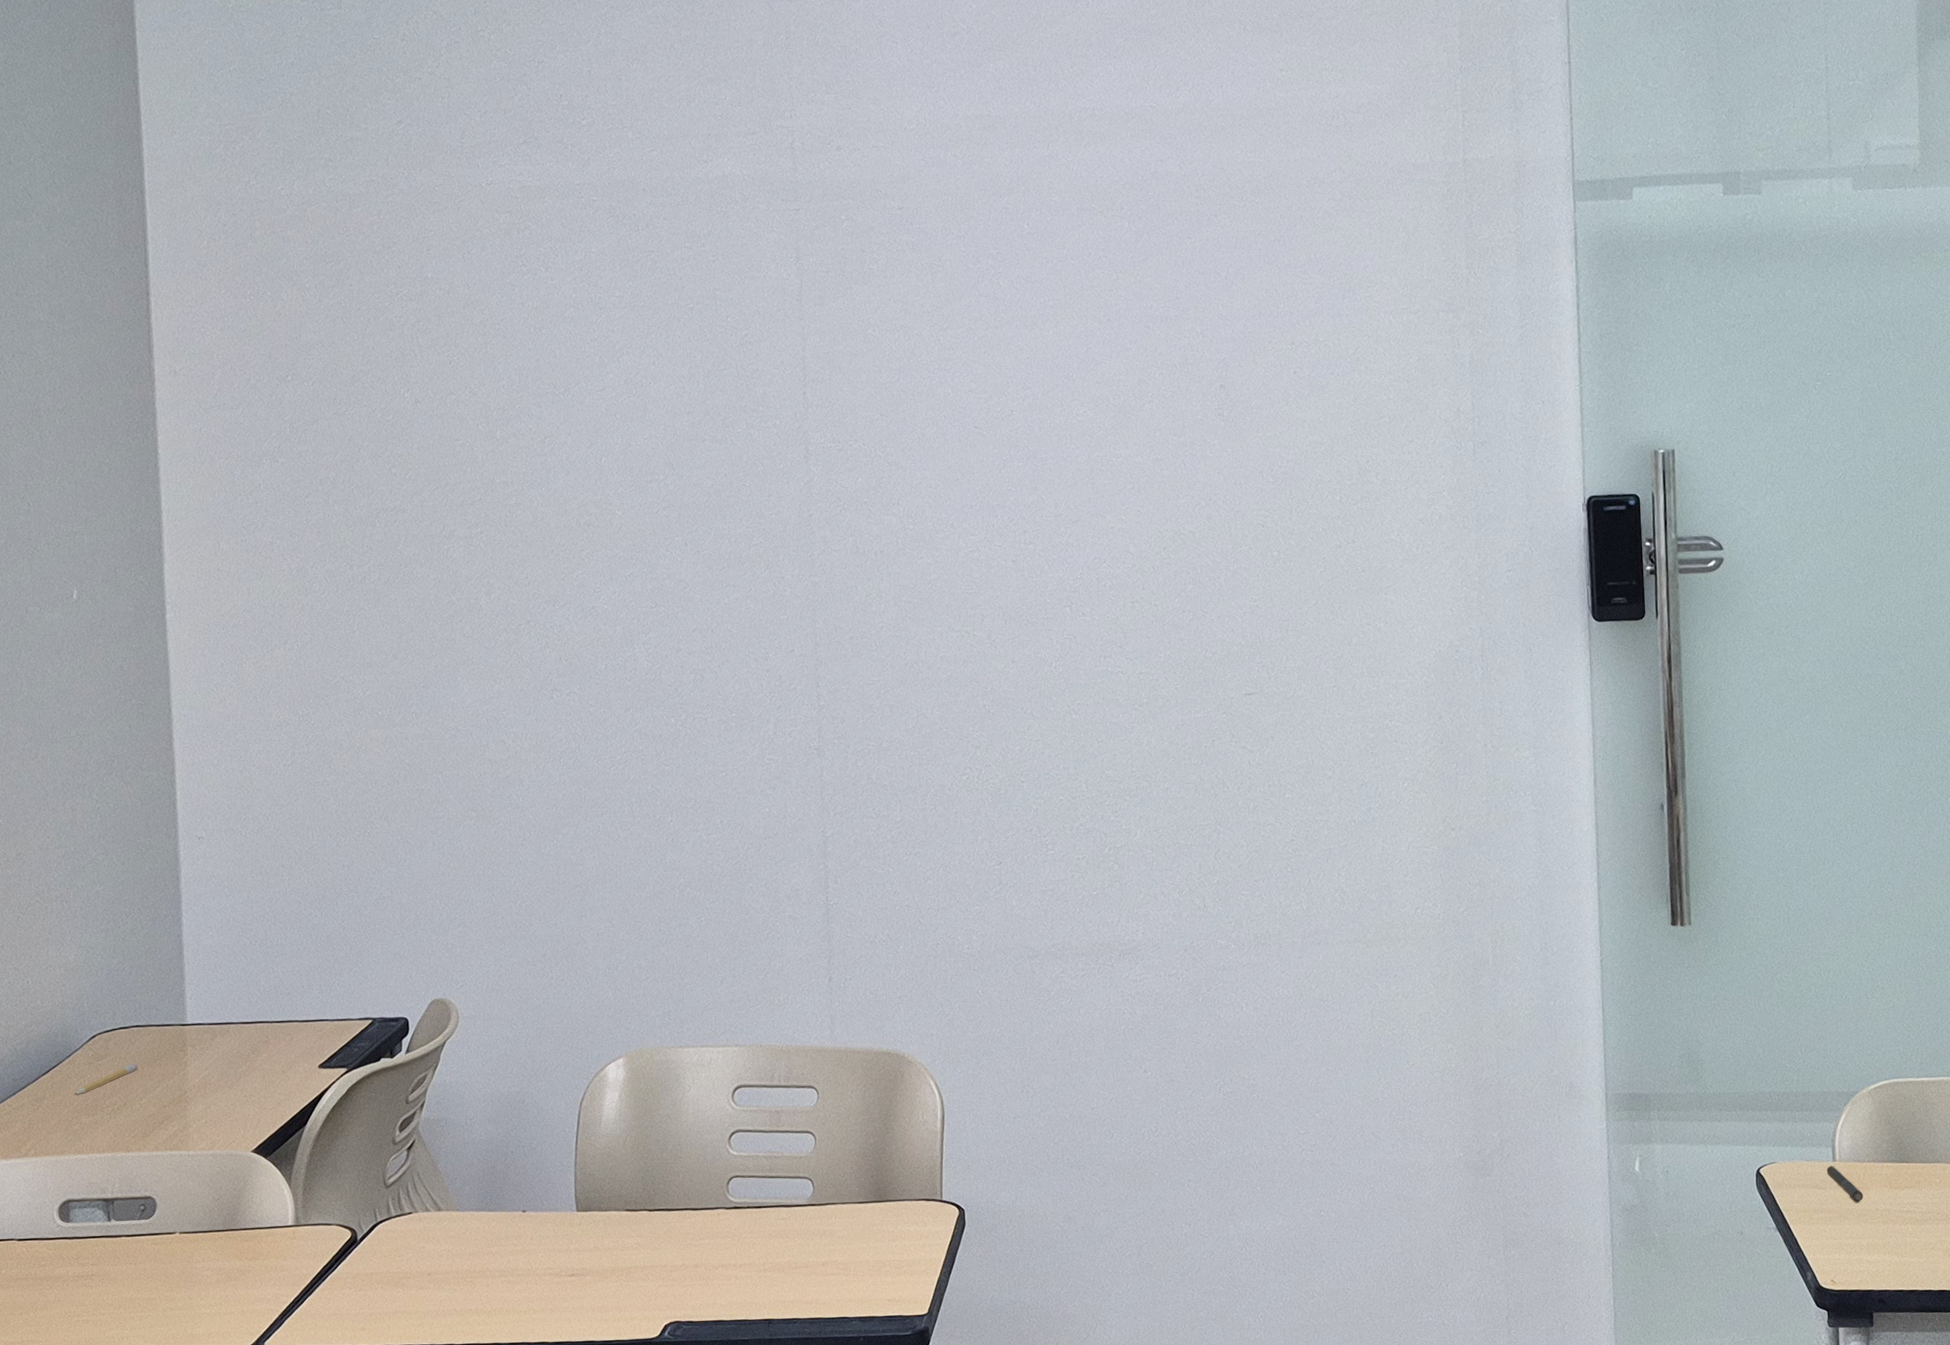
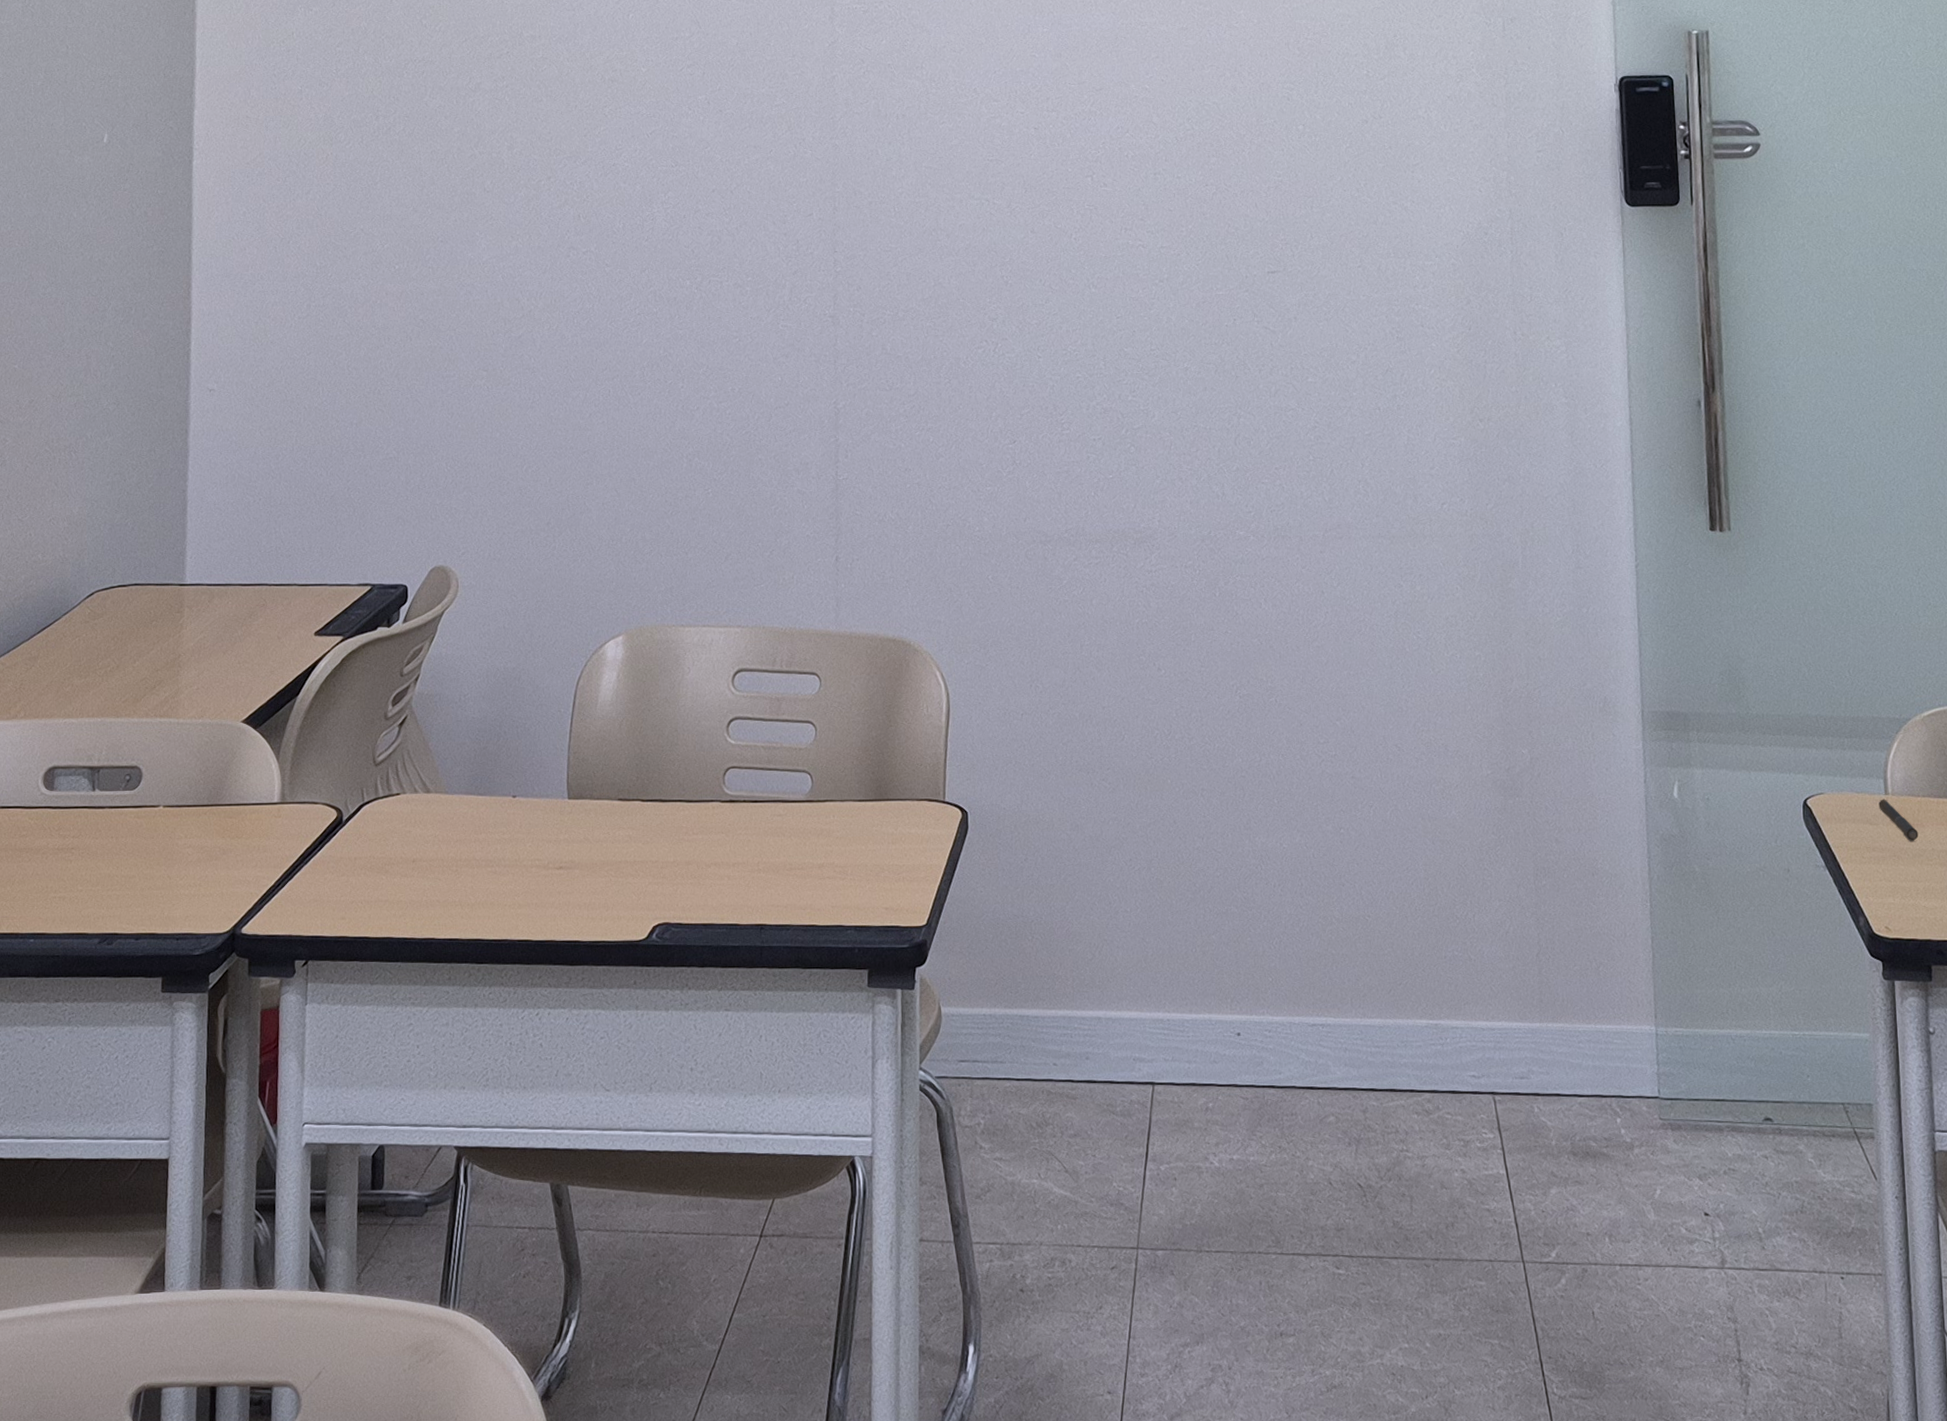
pencil: present [74,1063,138,1095] -> none [68,624,134,655]

